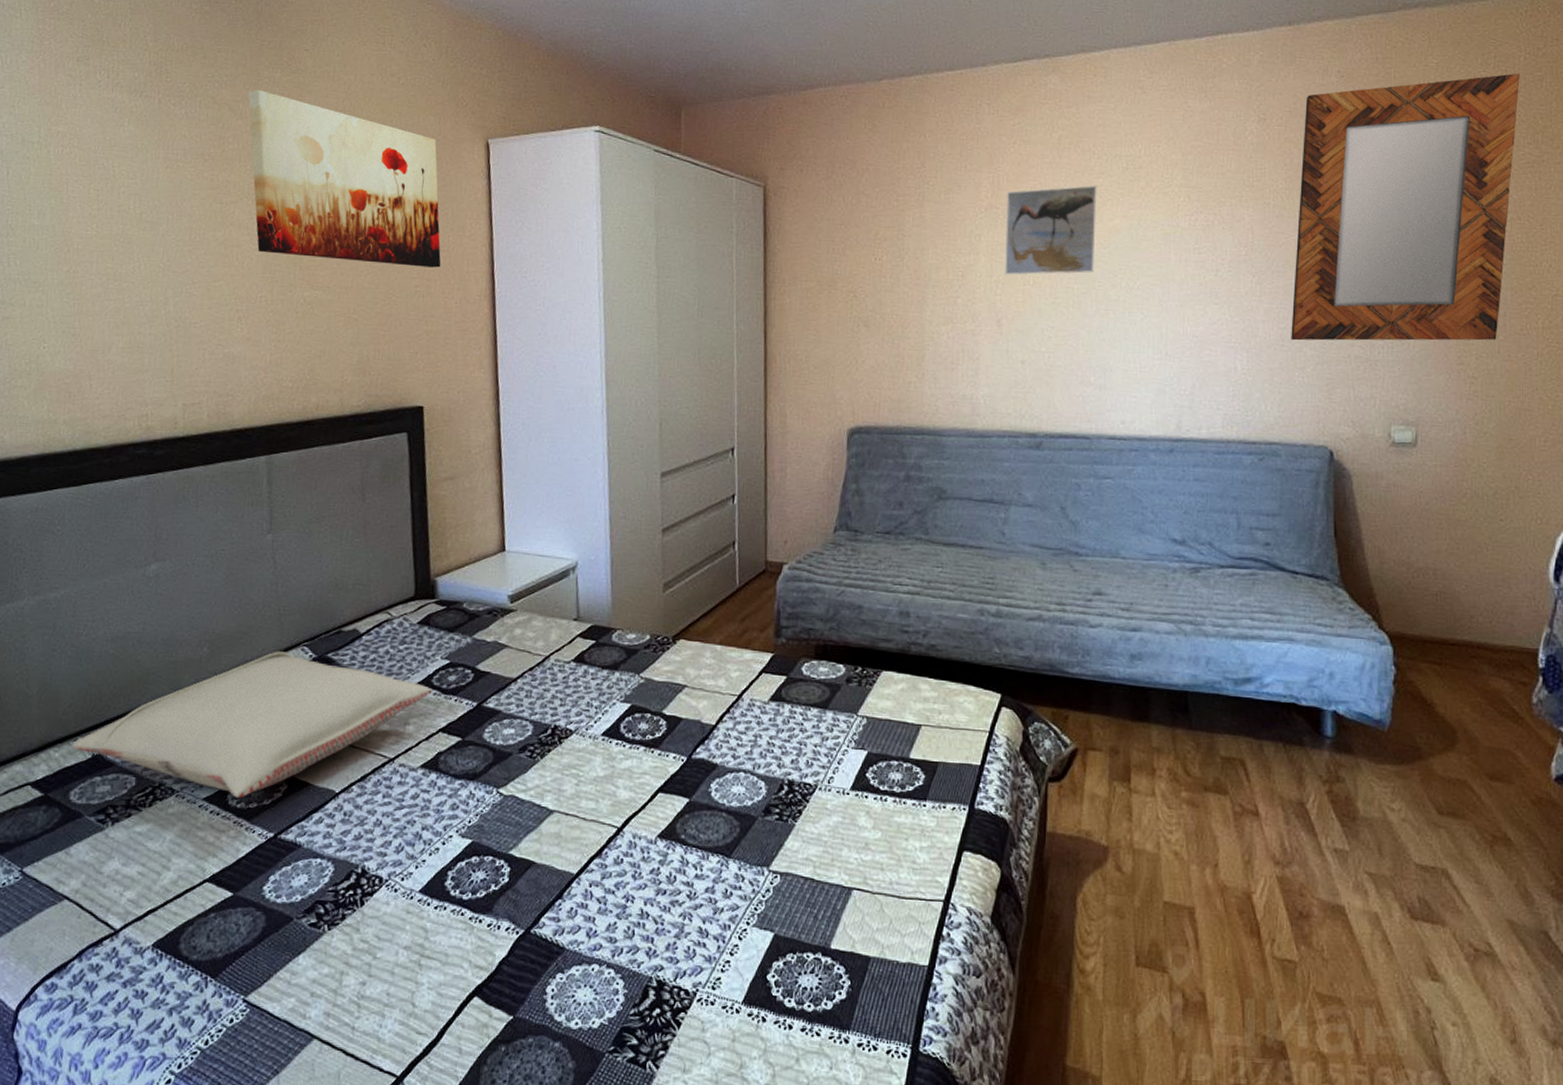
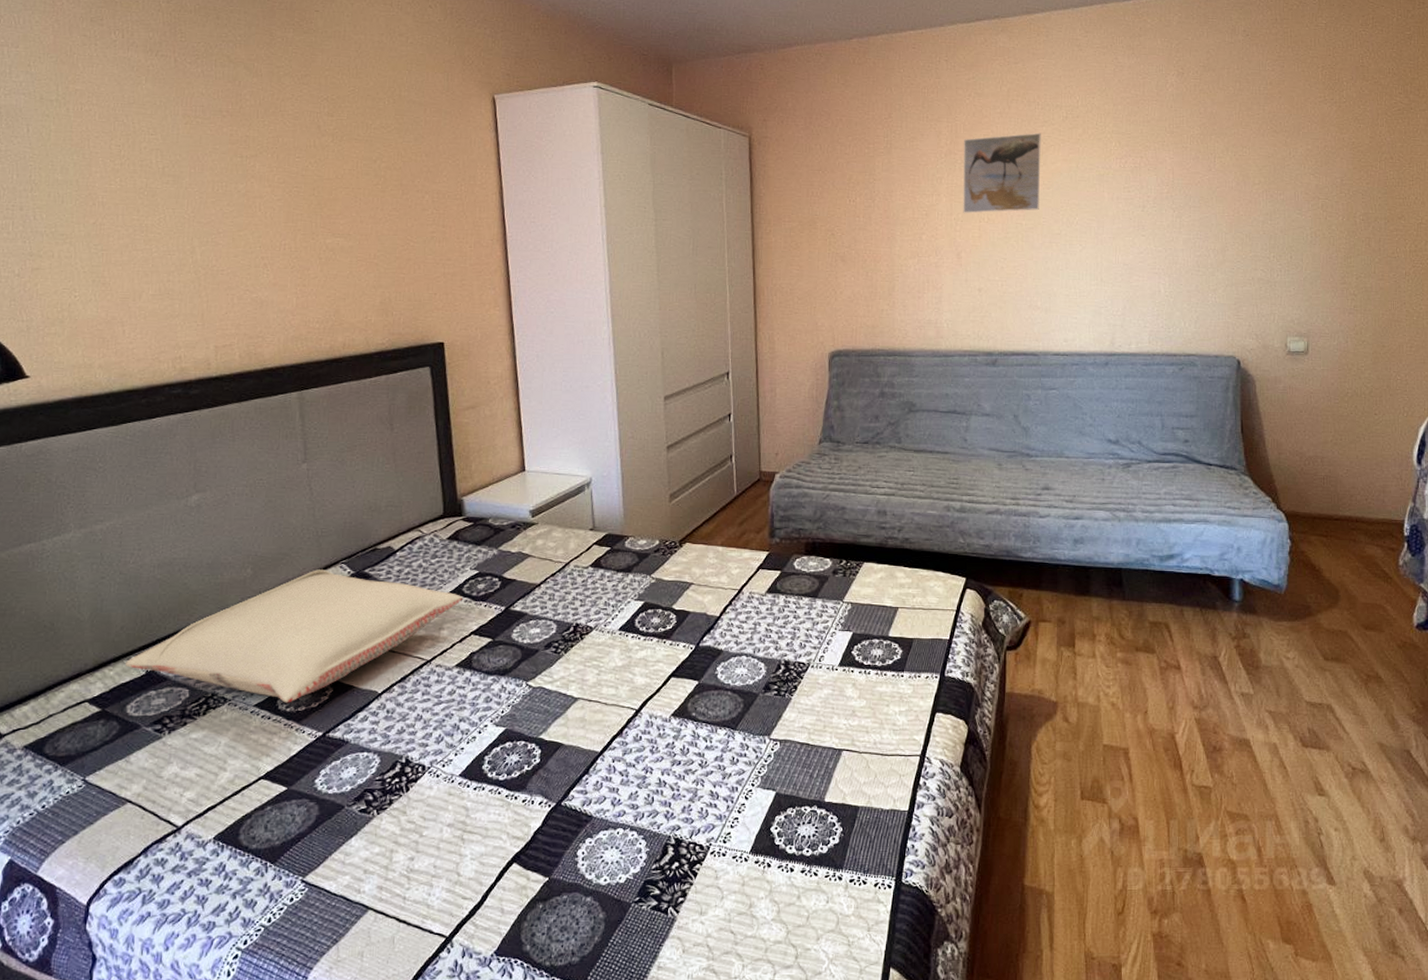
wall art: present [248,89,441,268] -> none [262,48,455,215]
home mirror: present [1291,73,1520,341] -> none [1205,32,1393,266]

